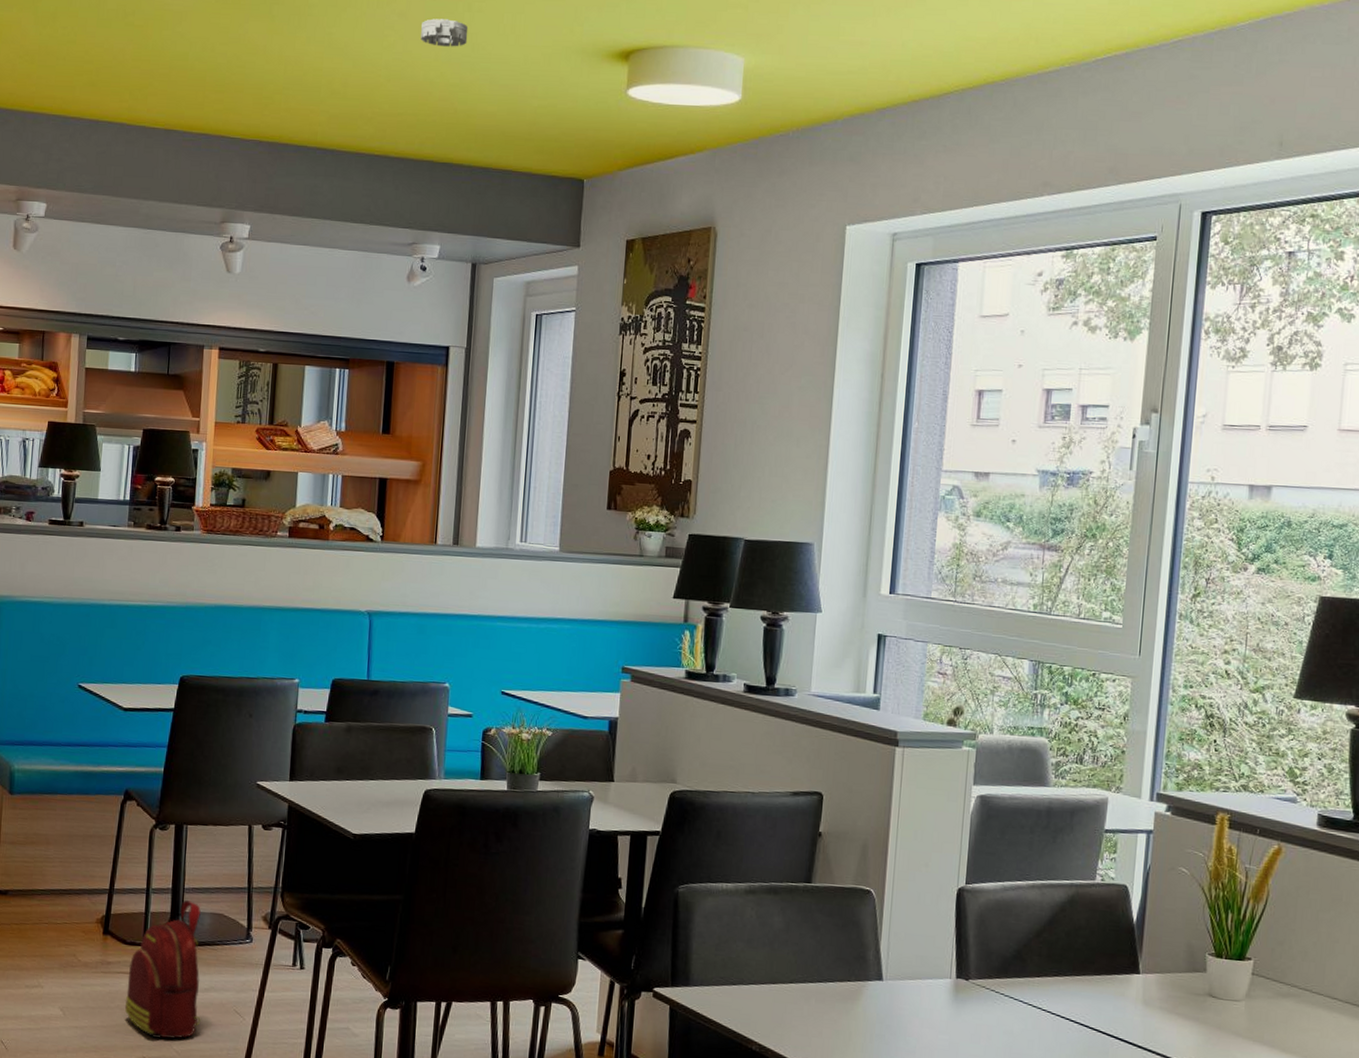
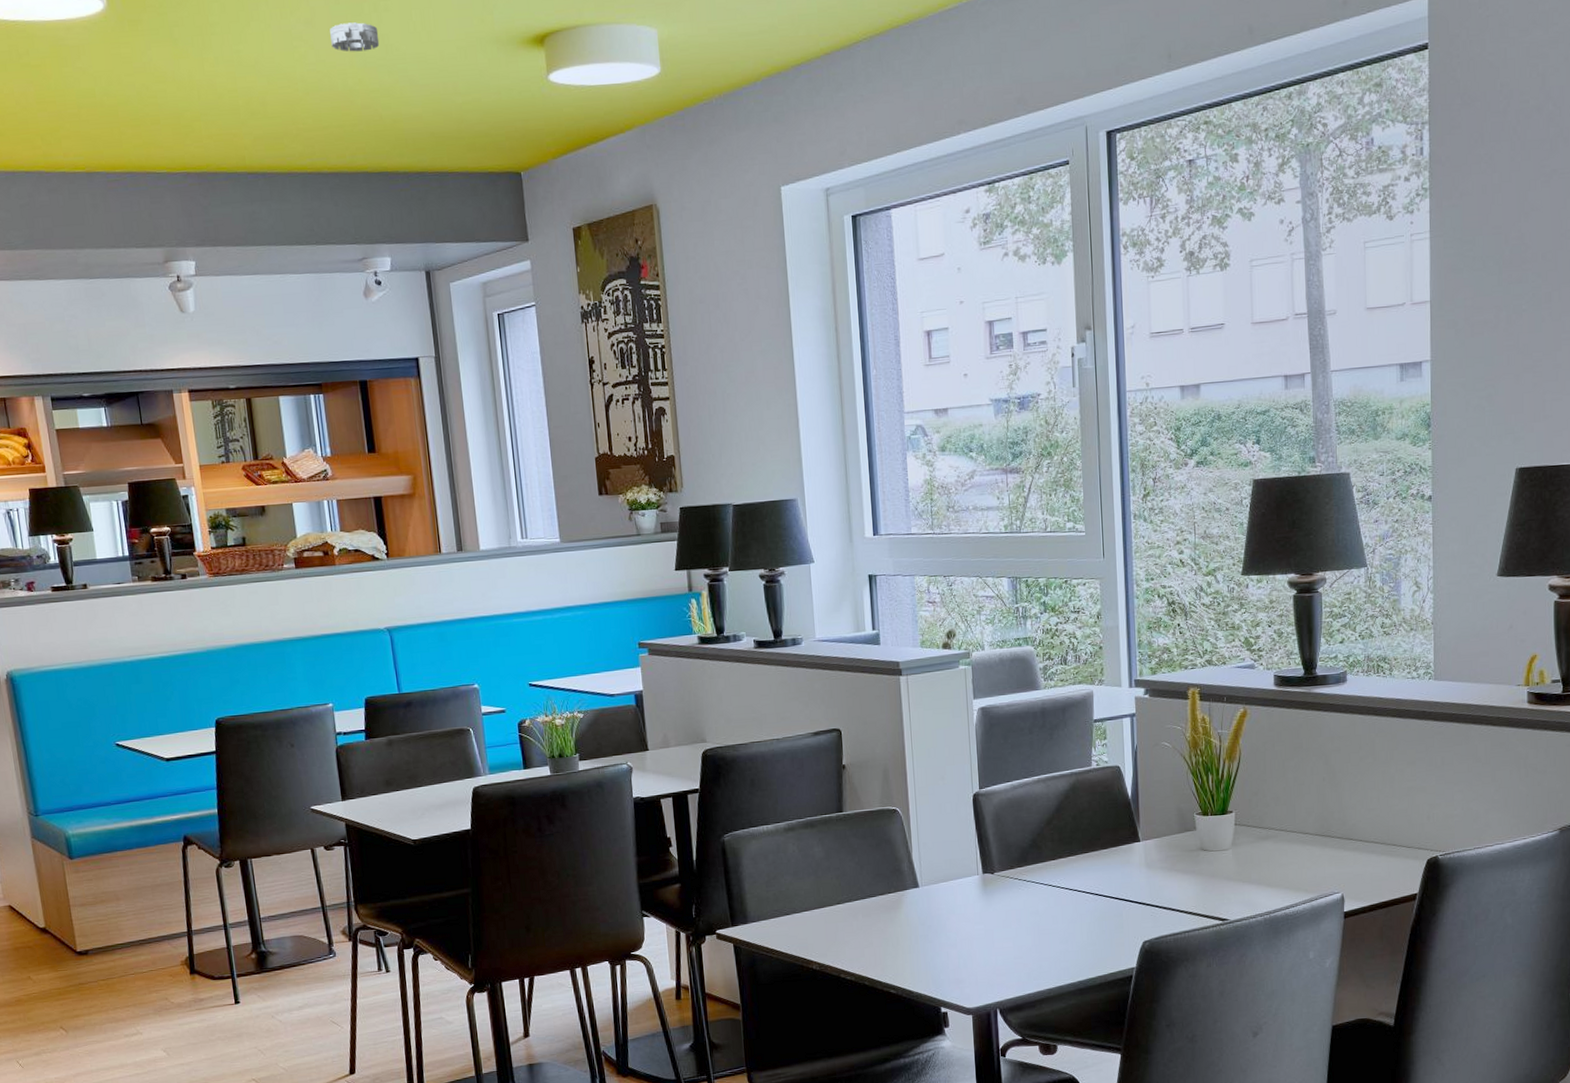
backpack: present [125,900,201,1039] -> none [221,929,301,1060]

